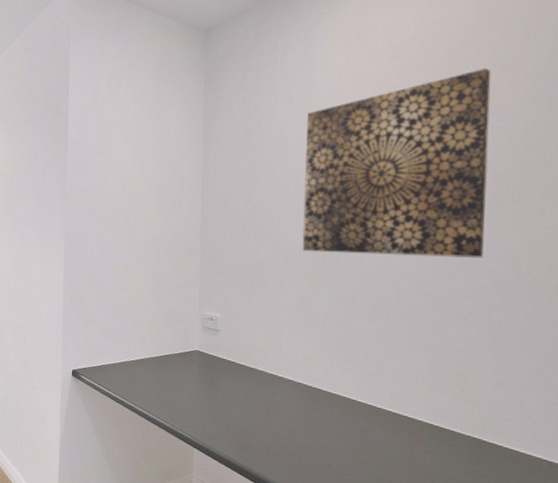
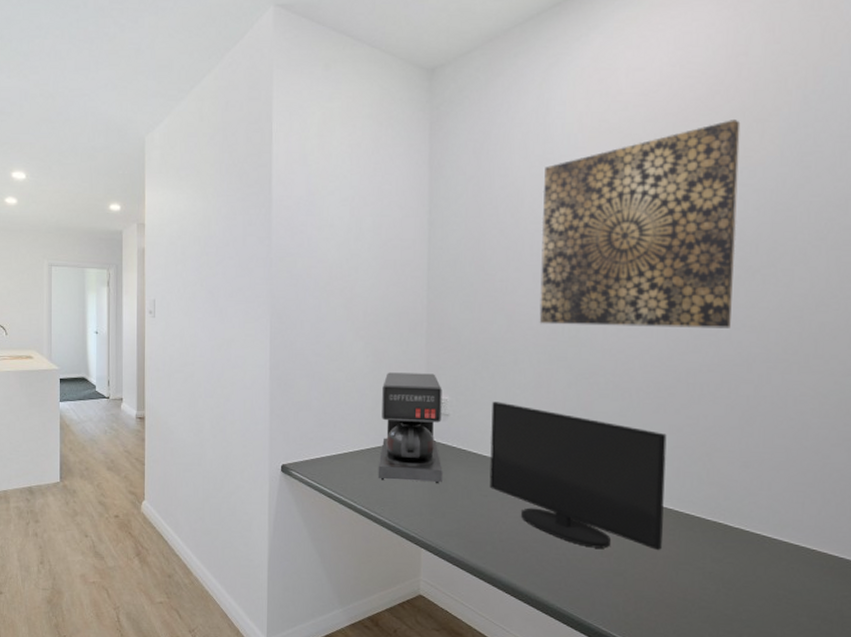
coffee maker: none [156,292,214,392] -> present [378,372,443,484]
monitor: none [256,319,422,461] -> present [489,401,667,551]

